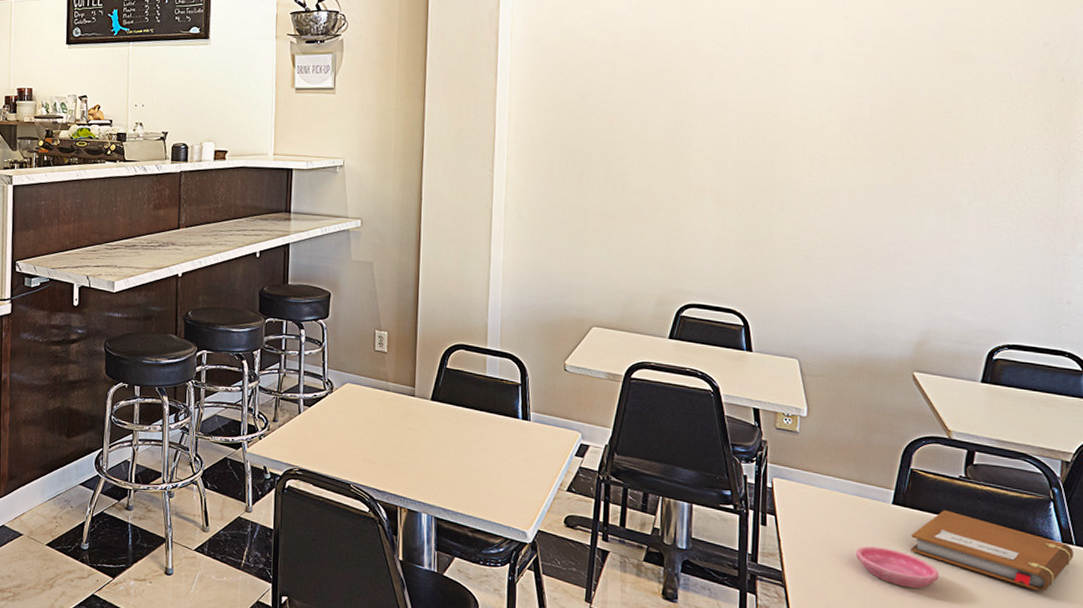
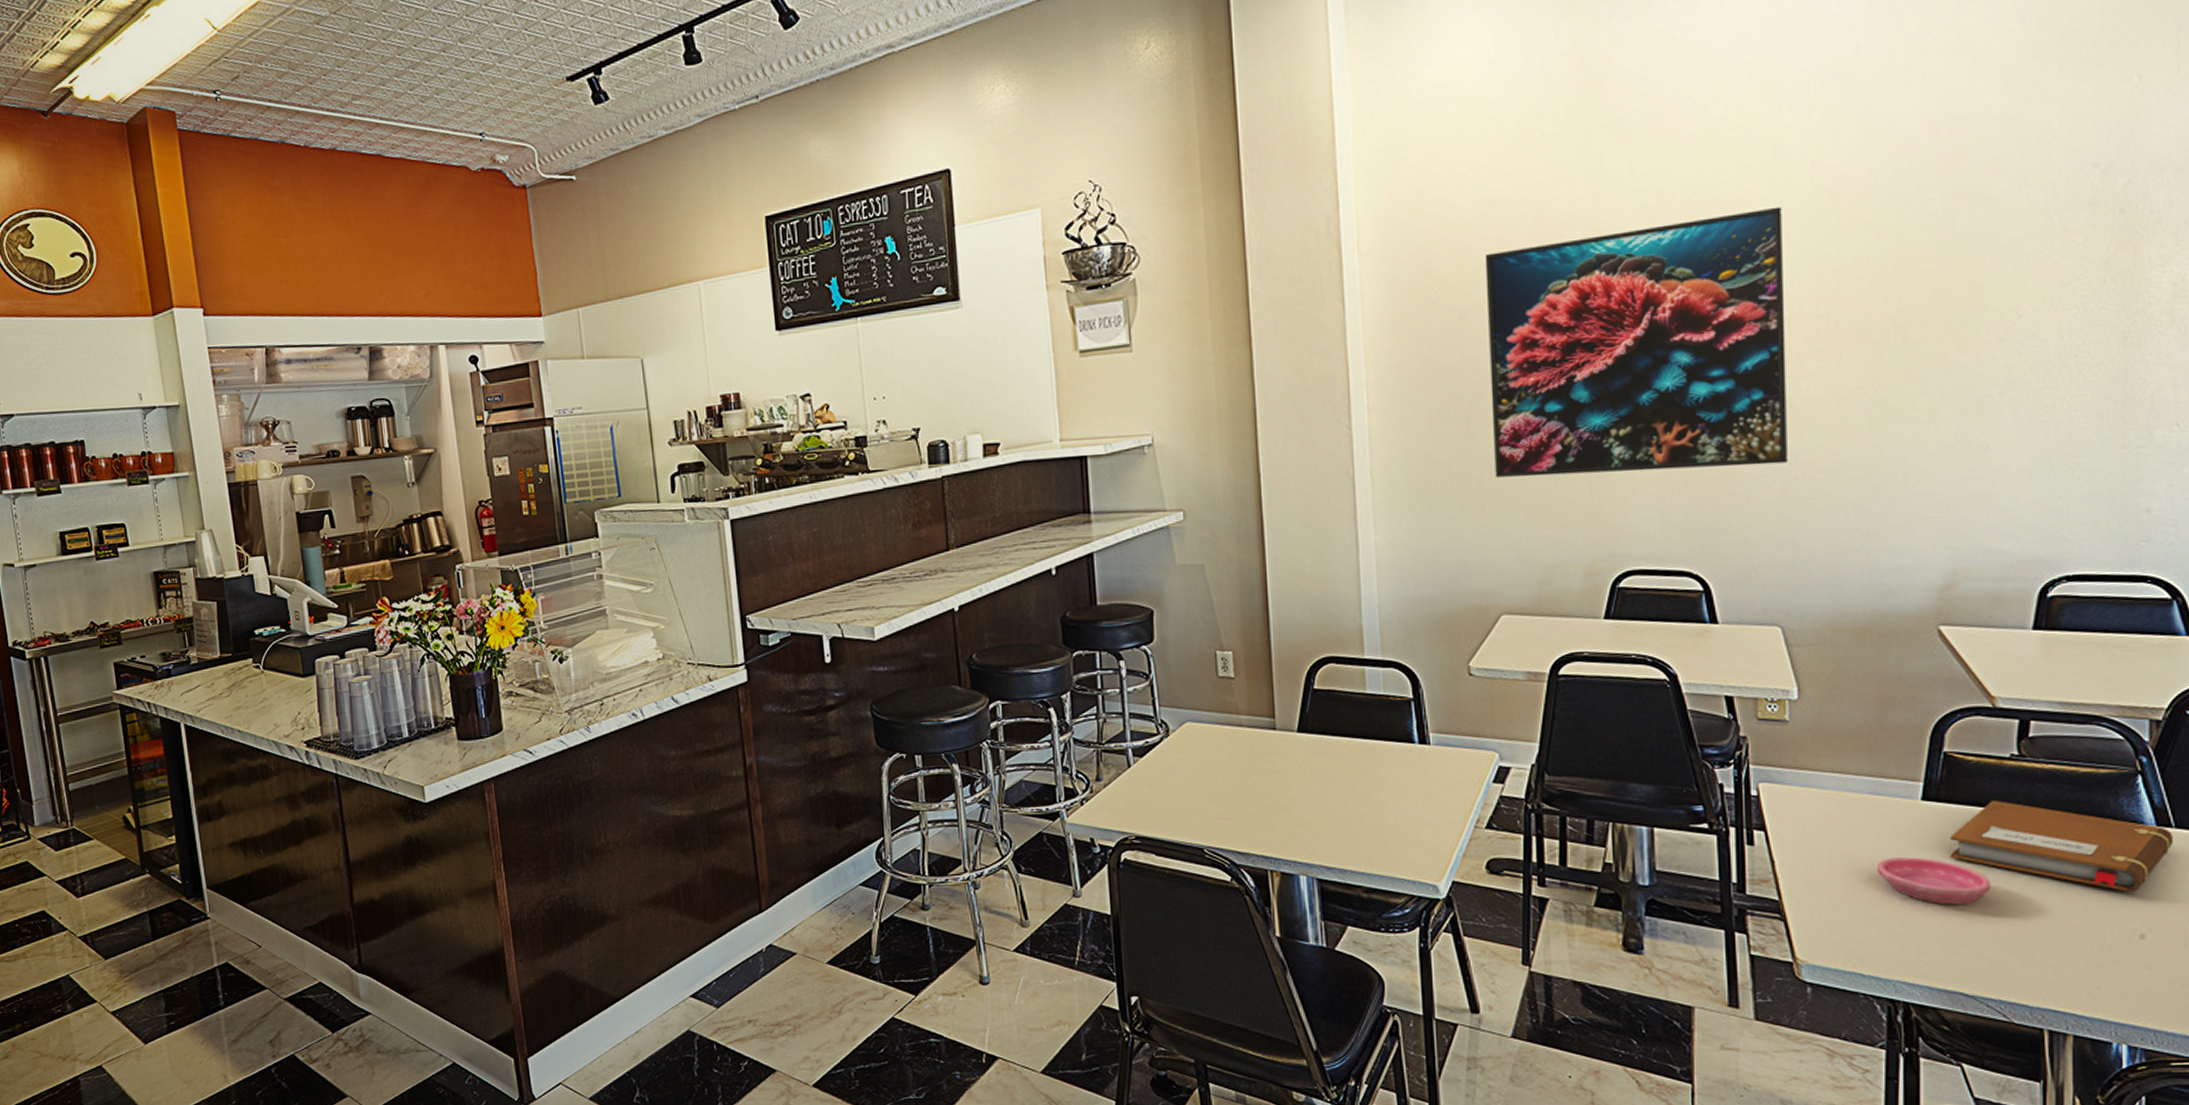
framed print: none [597,45,821,236] -> present [1485,206,1787,477]

